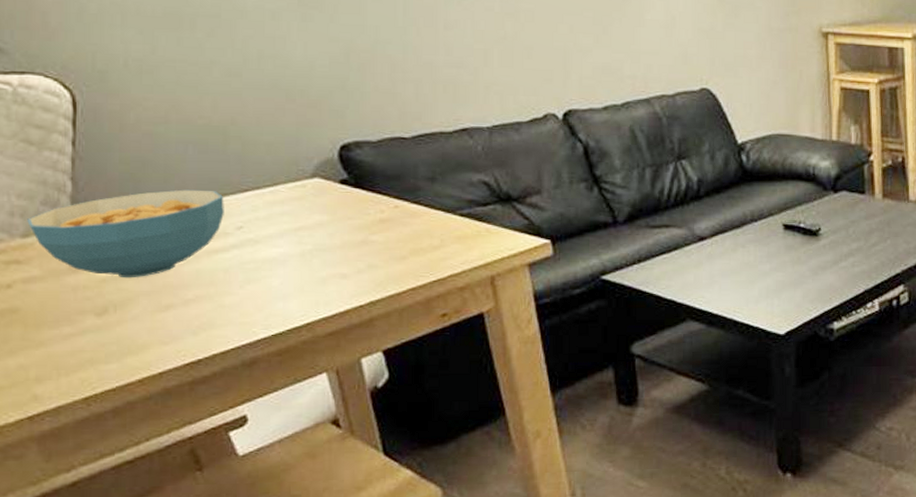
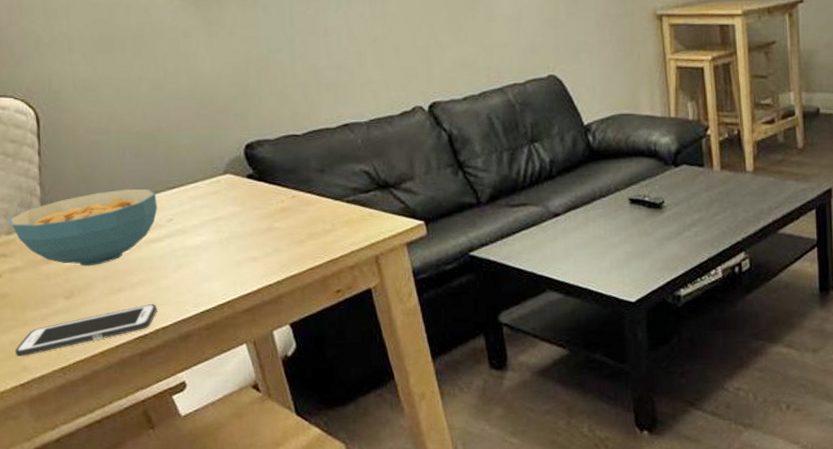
cell phone: none [22,324,216,383] -> present [14,304,157,356]

